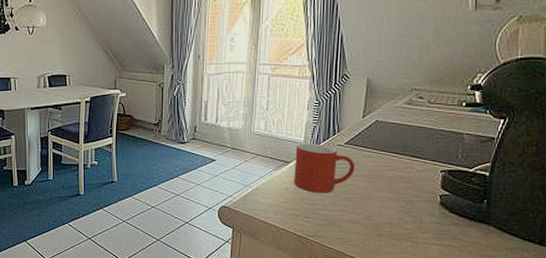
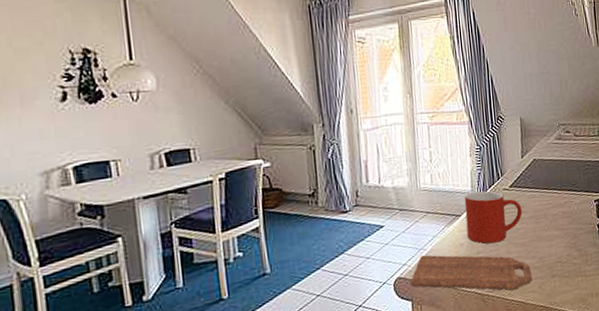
cutting board: none [234,192,356,240] -> present [411,255,532,291]

